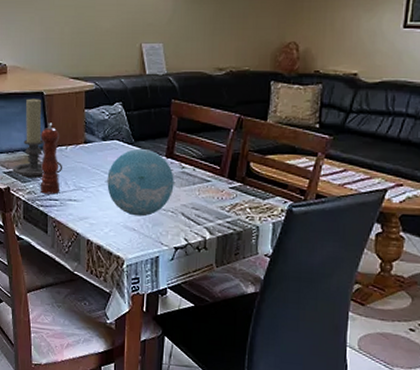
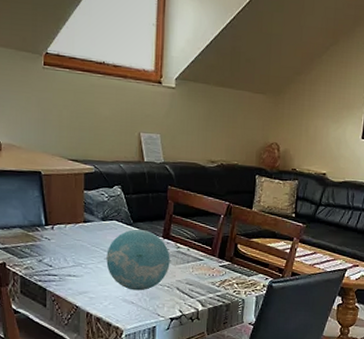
candle holder: present [12,98,63,178] -> none [8,177,62,254]
pepper mill: present [40,122,60,194] -> none [38,201,59,270]

